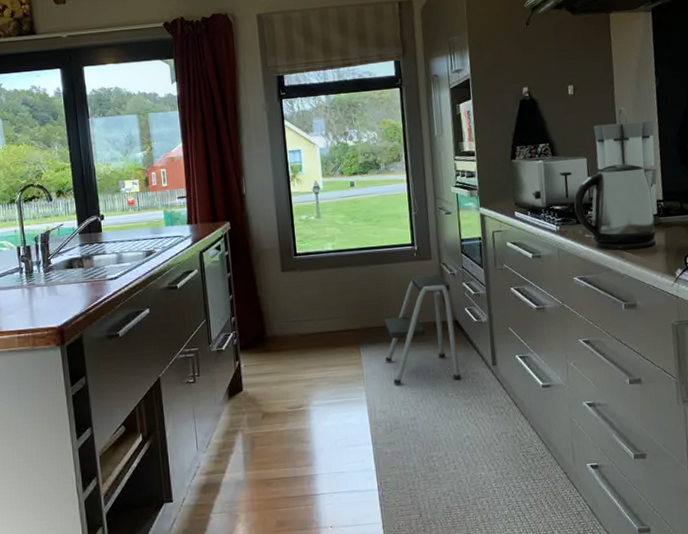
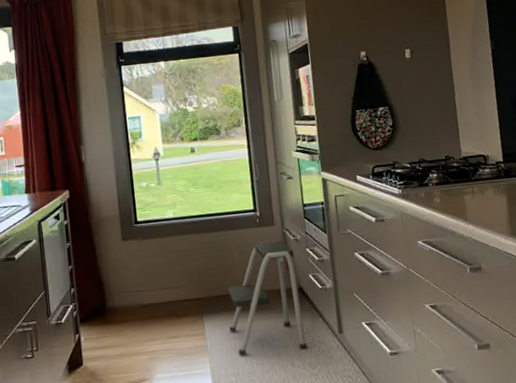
toaster: present [510,155,592,213] -> none [350,118,433,176]
kettle: present [574,164,656,252] -> none [415,126,499,214]
spice rack: present [594,106,662,225] -> none [432,69,503,187]

